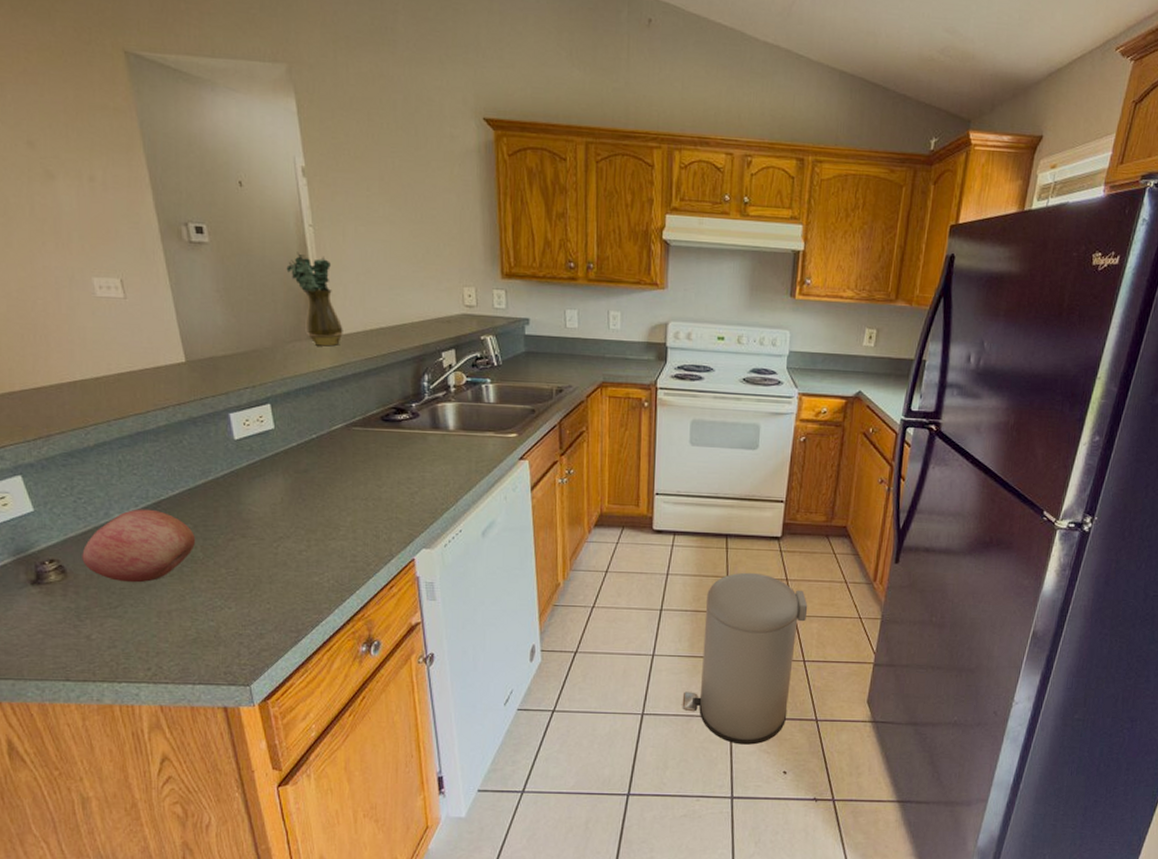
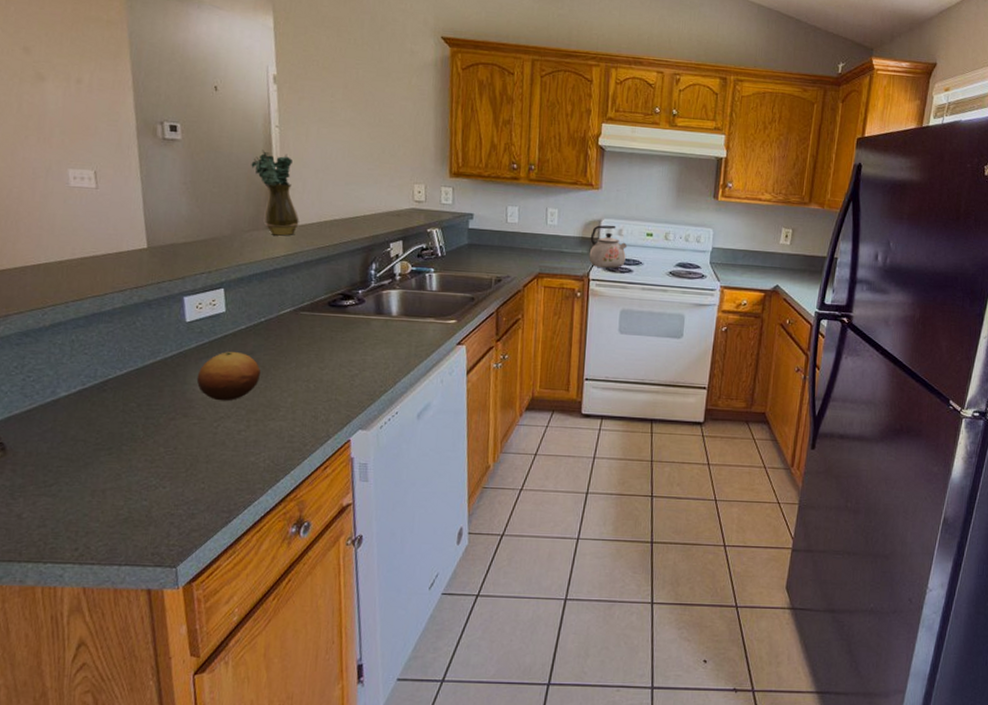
fruit: present [82,509,196,583] -> none [23,387,139,461]
fruit: none [251,469,318,521] -> present [196,351,262,401]
kettle: none [655,328,697,377] -> present [588,225,628,269]
pedal bin: present [682,572,808,745] -> none [605,456,729,632]

